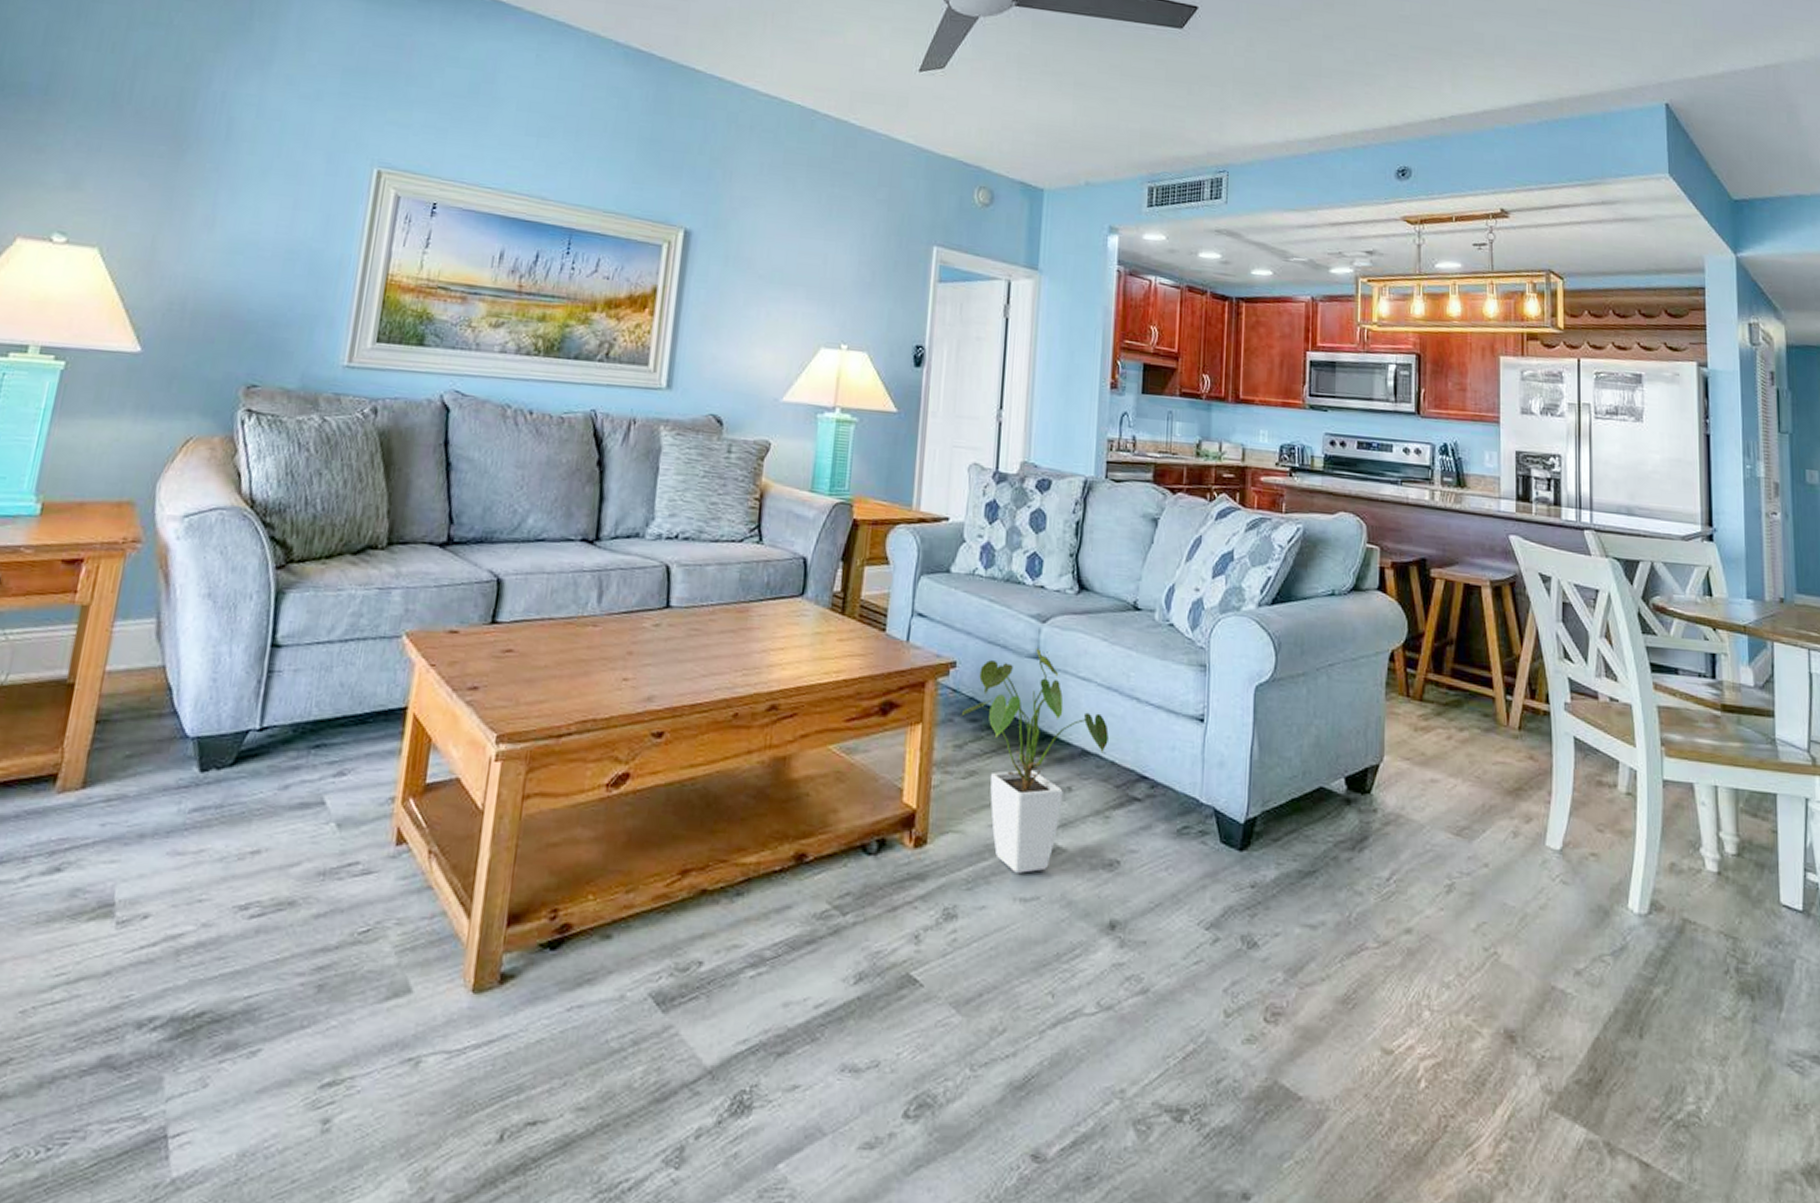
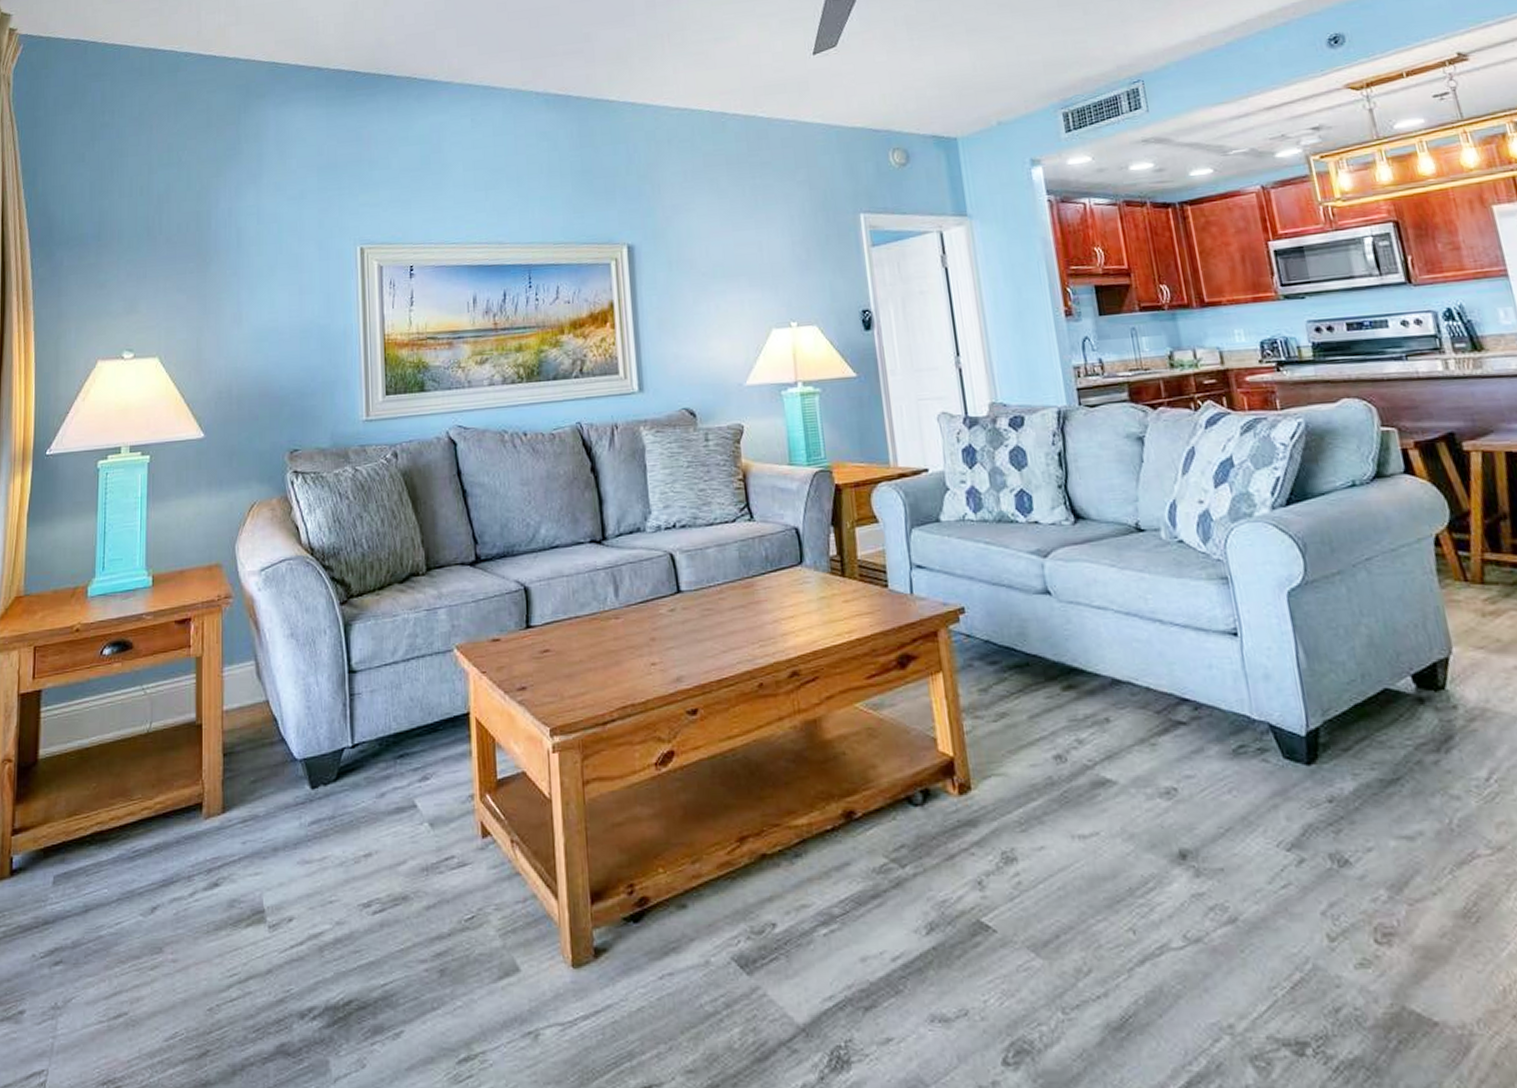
house plant: present [962,647,1109,873] -> none [980,583,1138,810]

